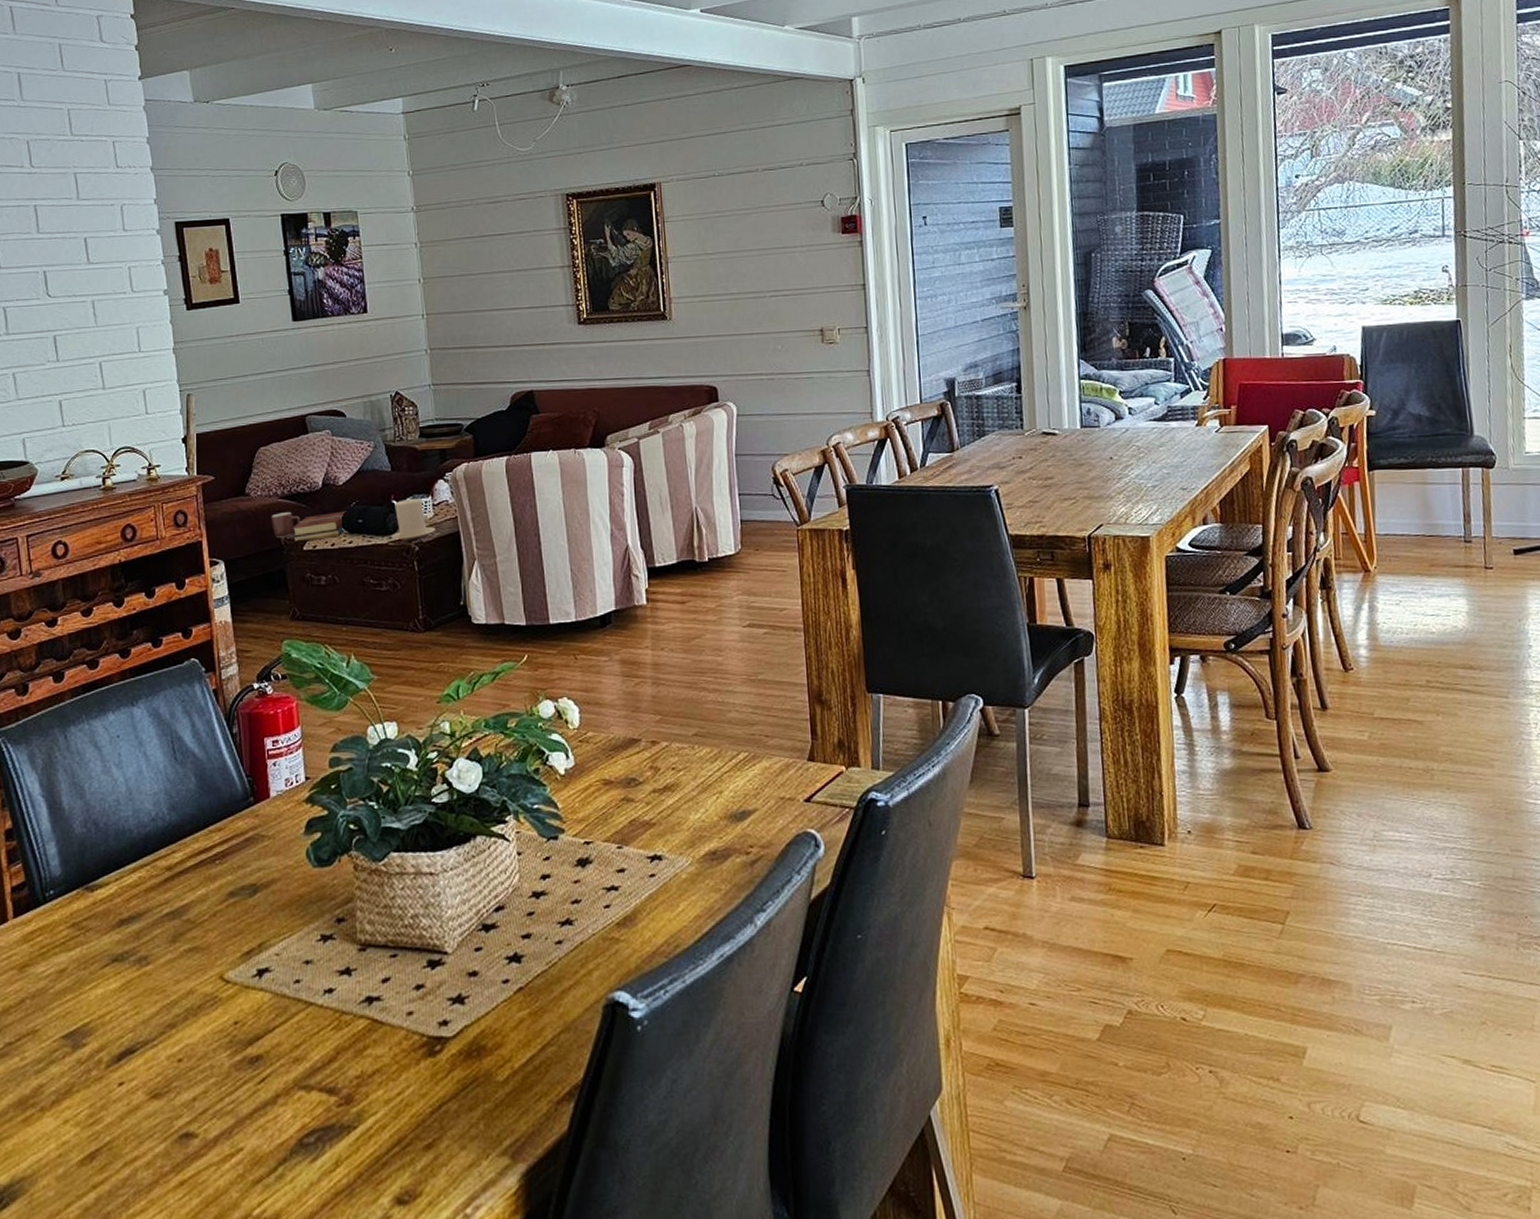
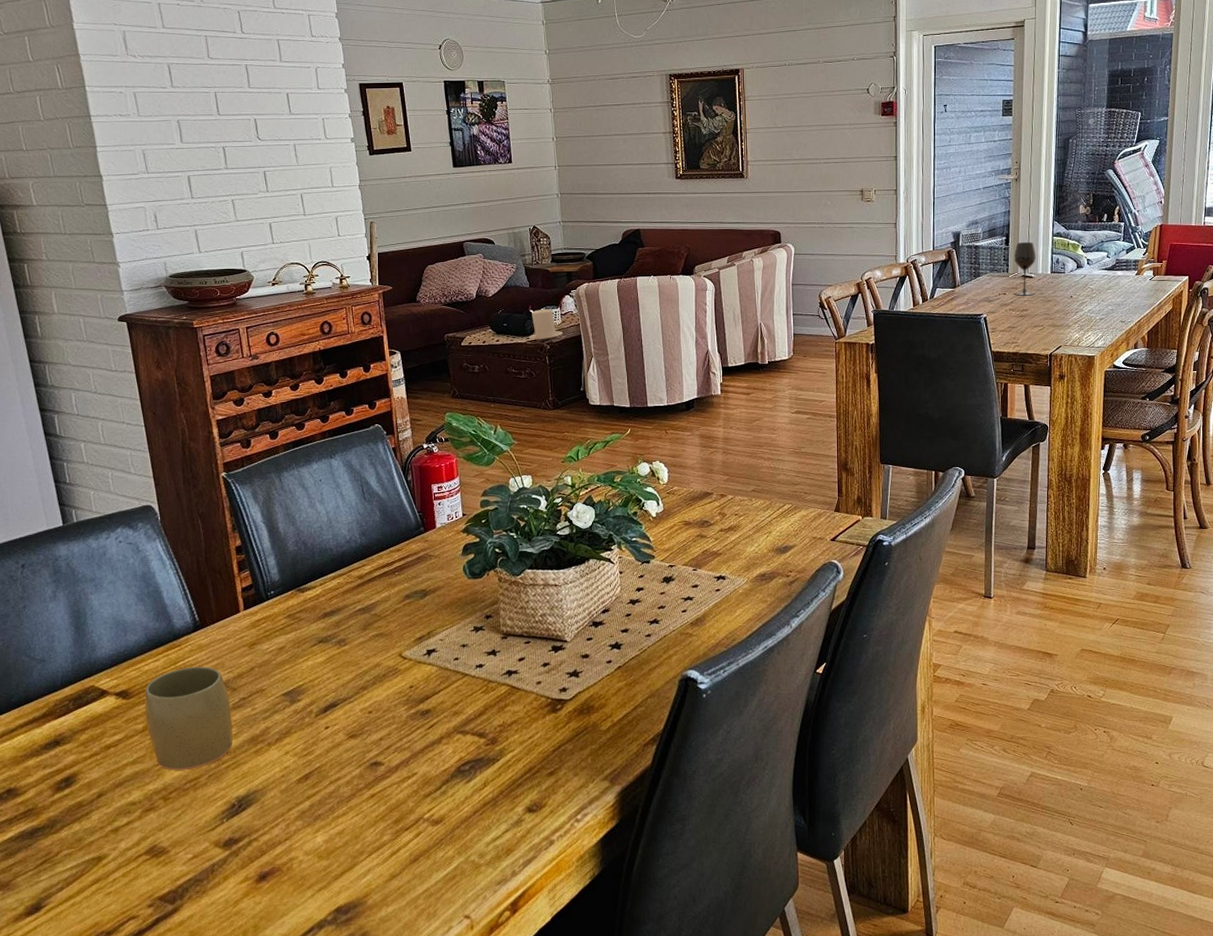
mug: present [270,511,301,539] -> none [436,315,460,336]
books: present [292,511,347,544] -> none [452,317,495,340]
wineglass: none [1029,388,1062,459] -> present [1014,242,1036,296]

